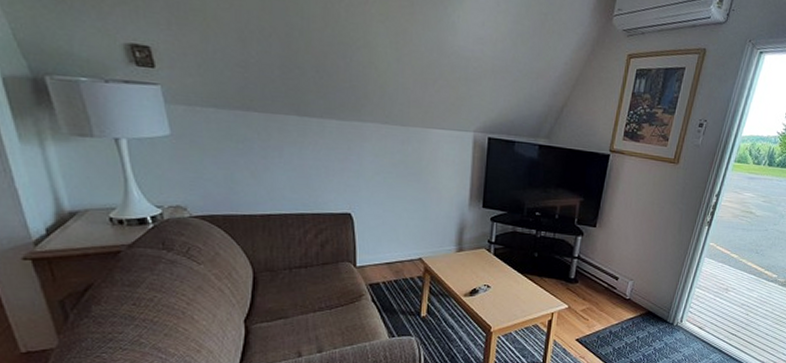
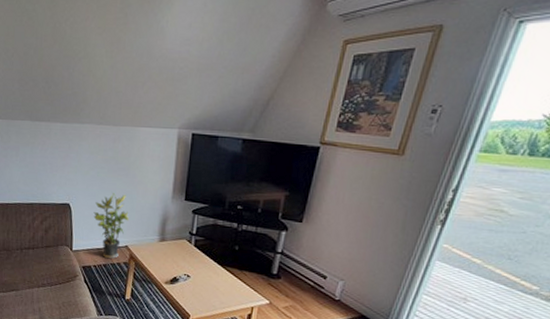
potted plant: none [380,201,423,273] -> present [93,193,130,259]

